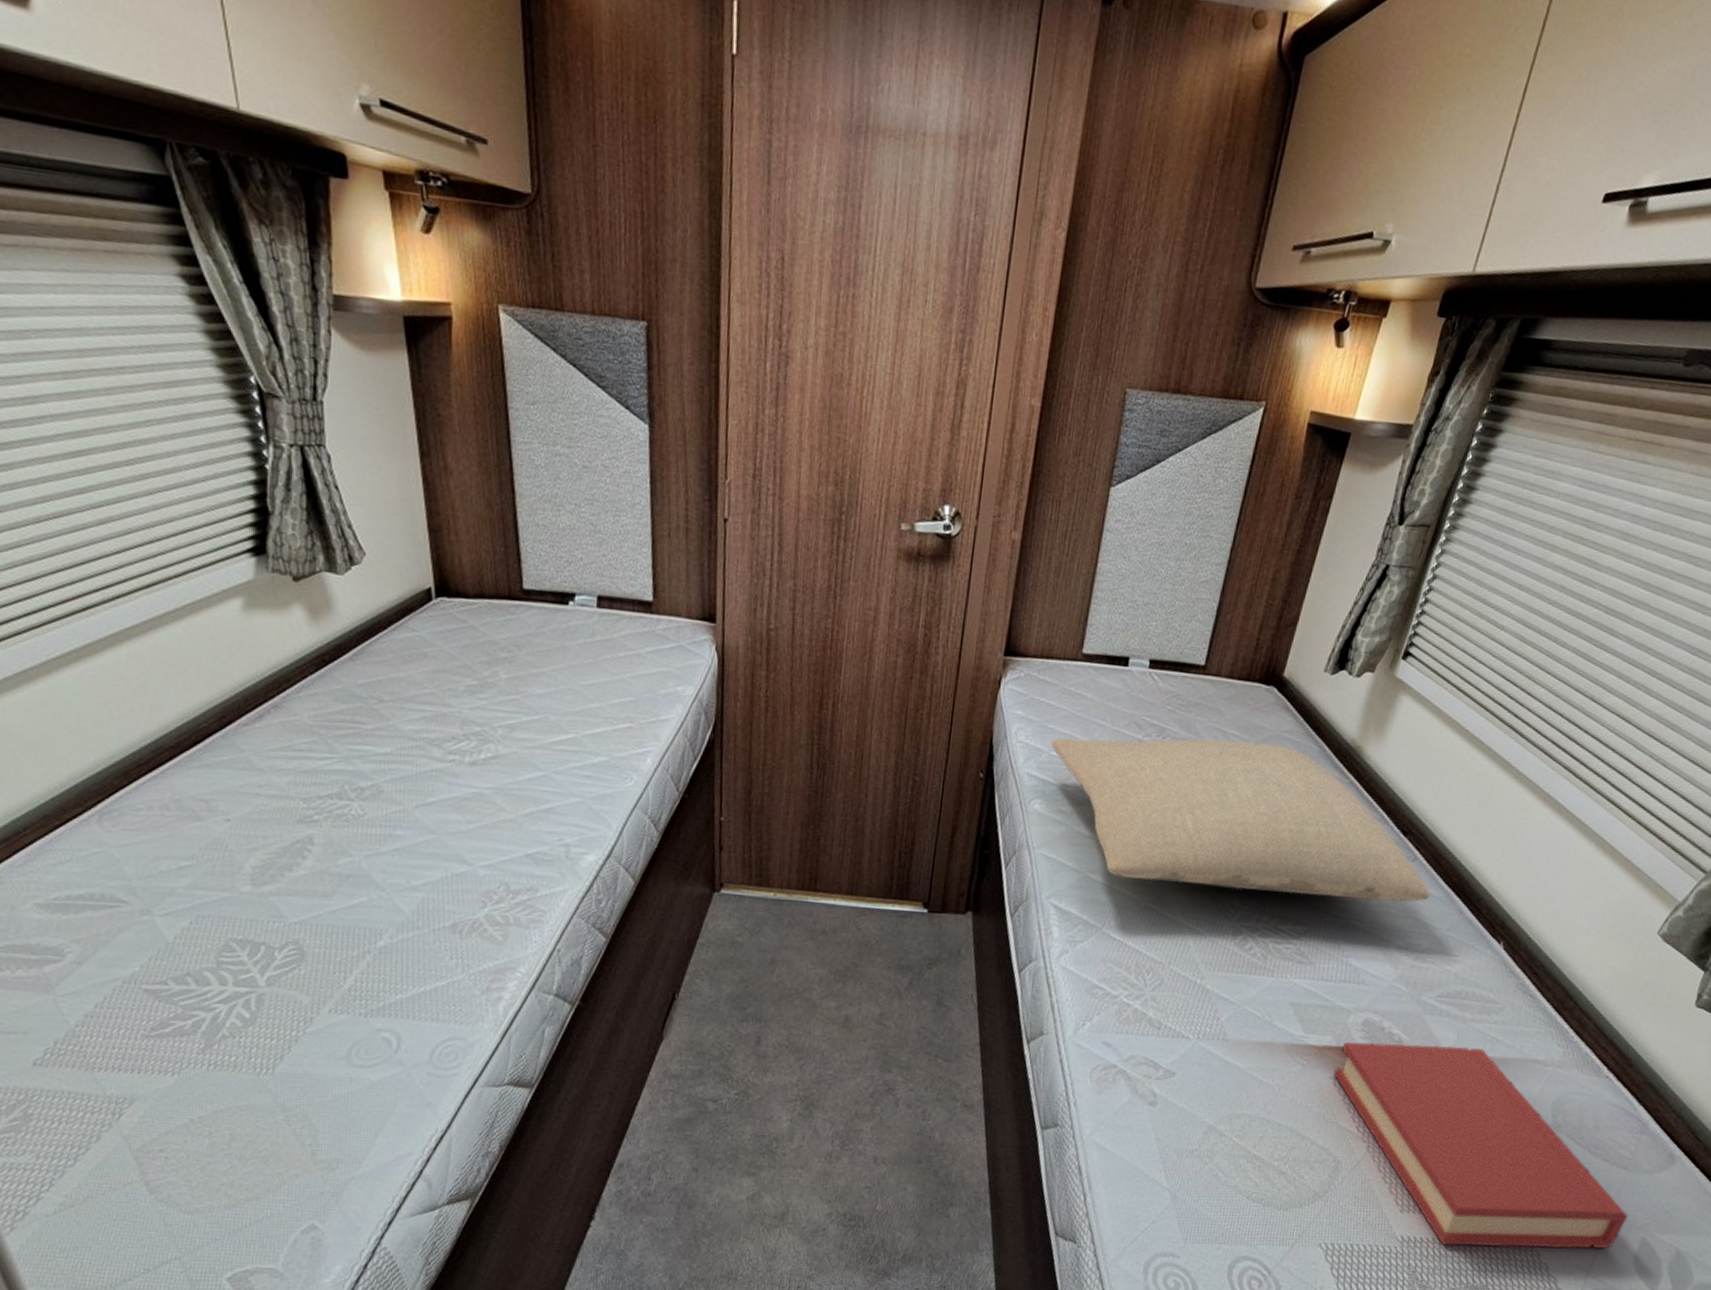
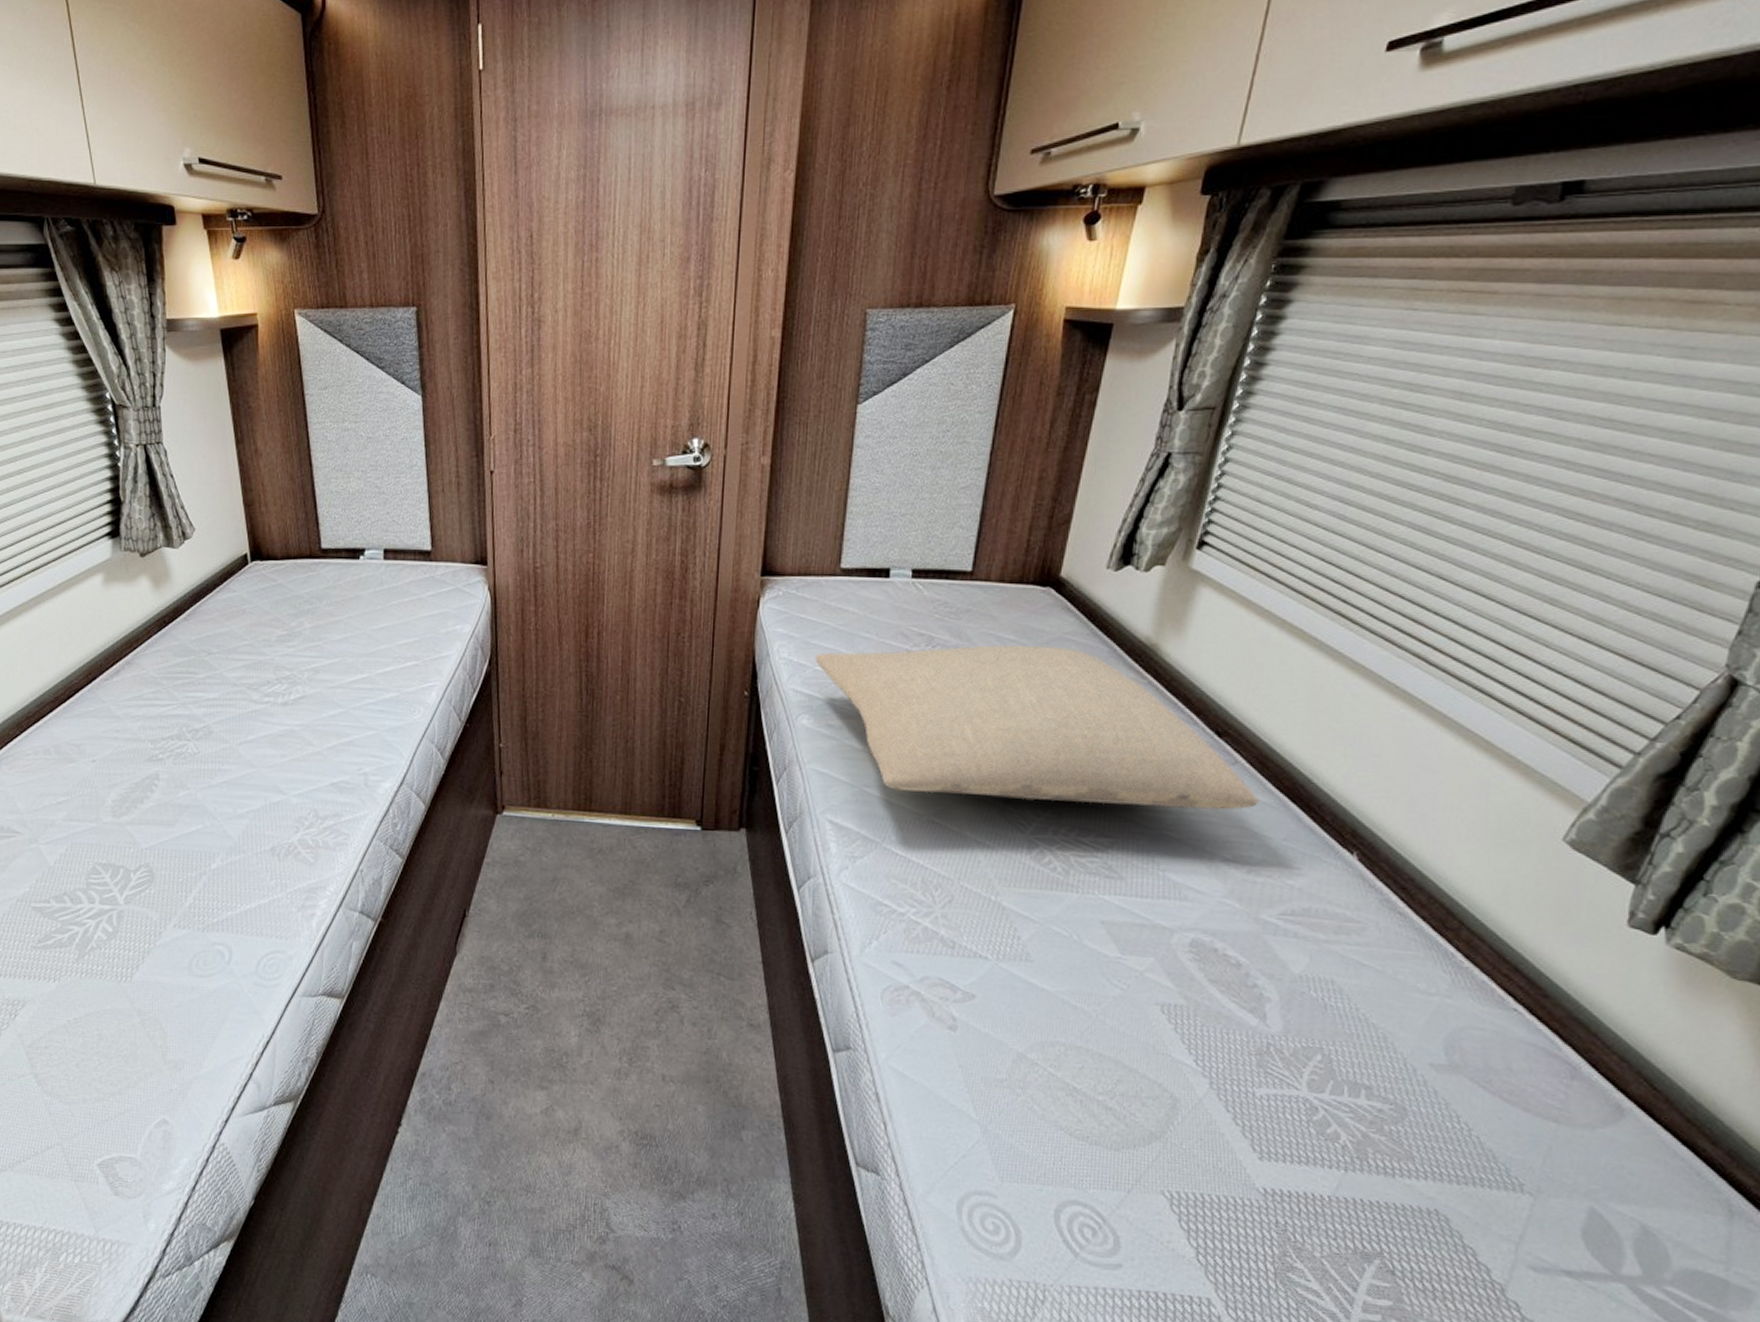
hardback book: present [1333,1042,1628,1249] -> none [1160,964,1566,1219]

